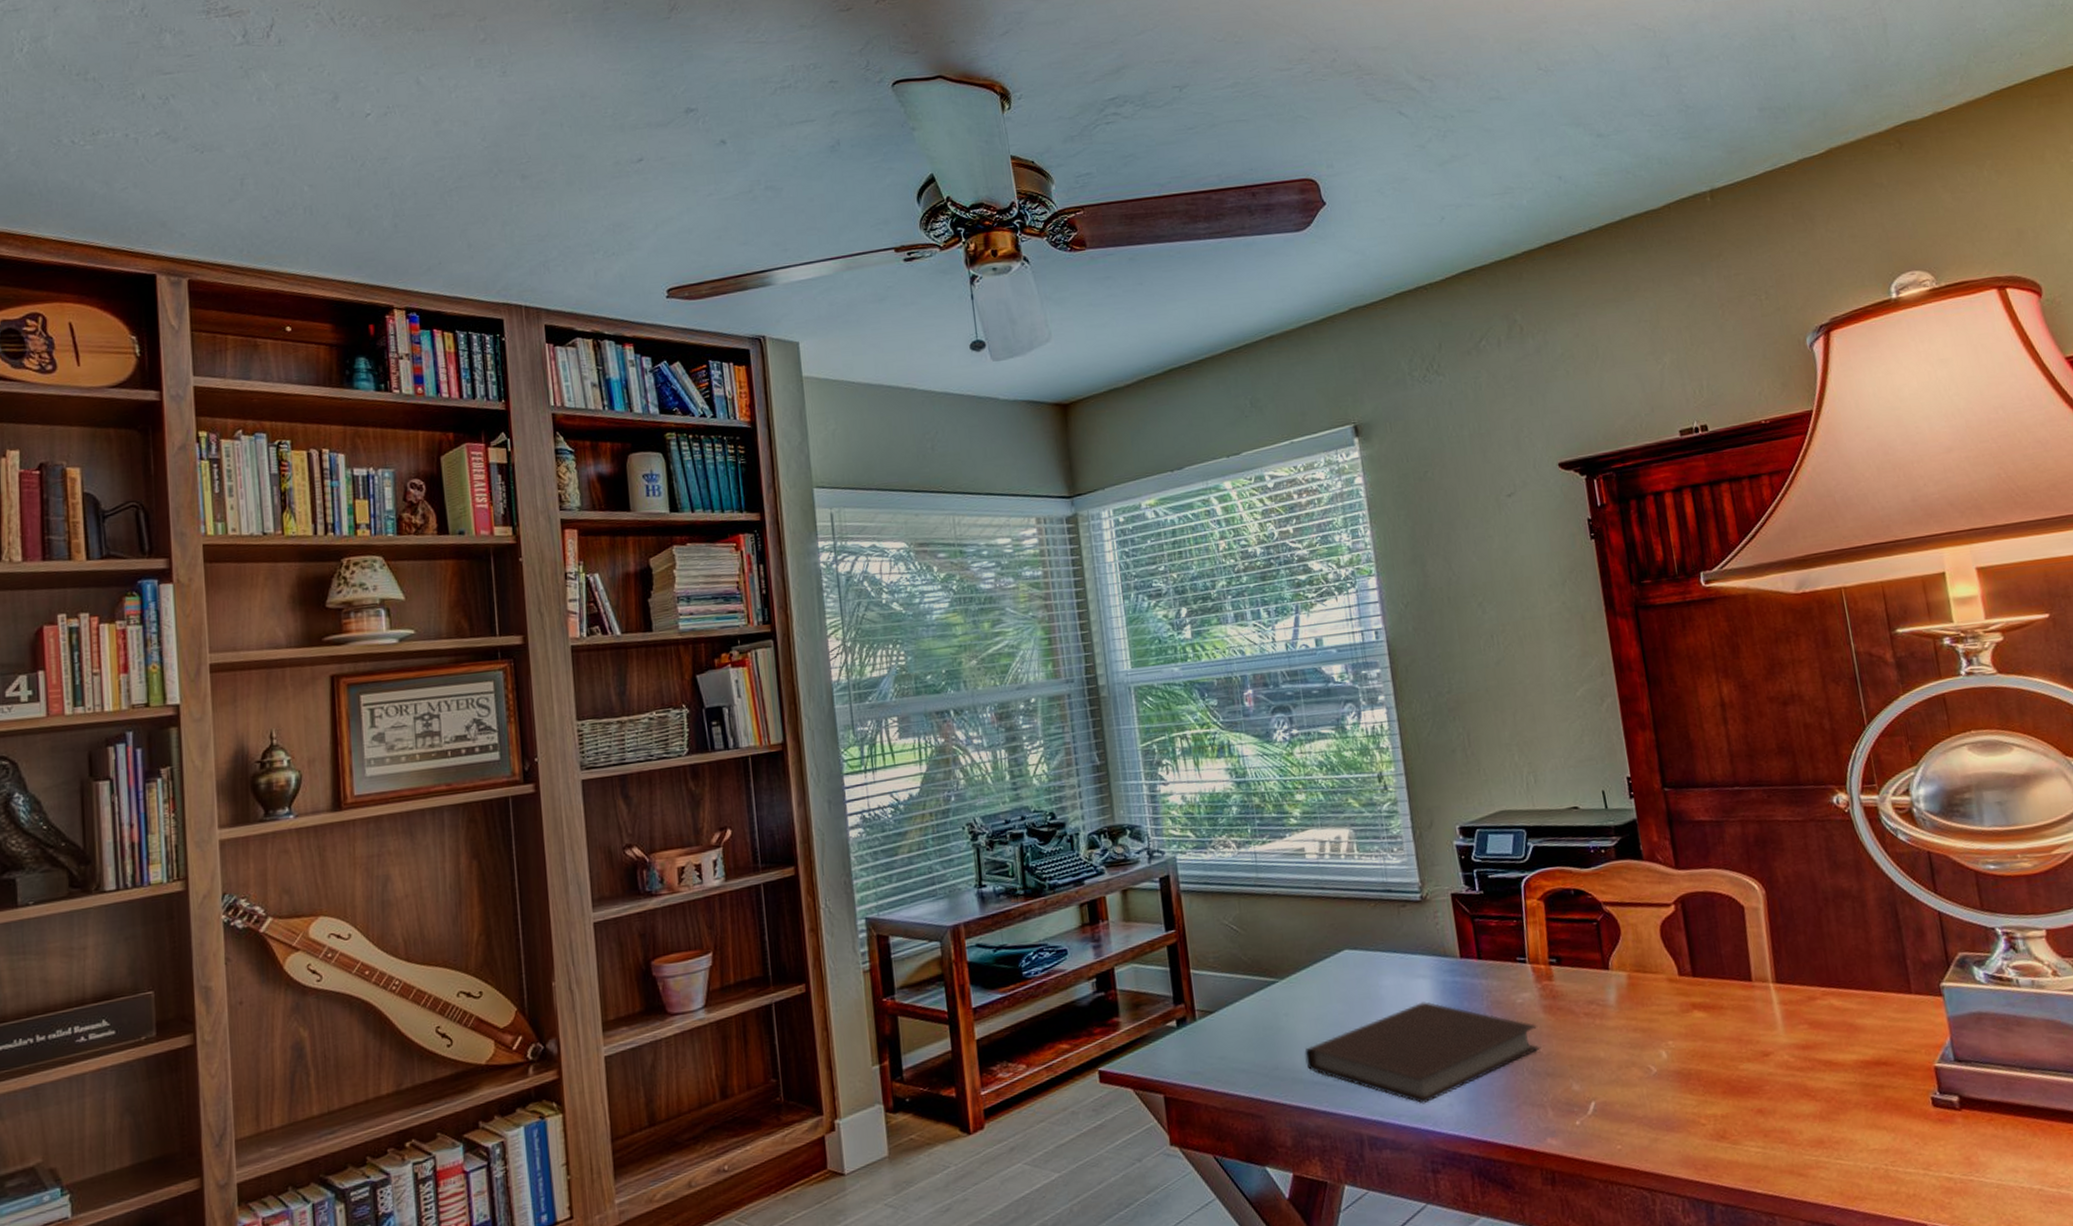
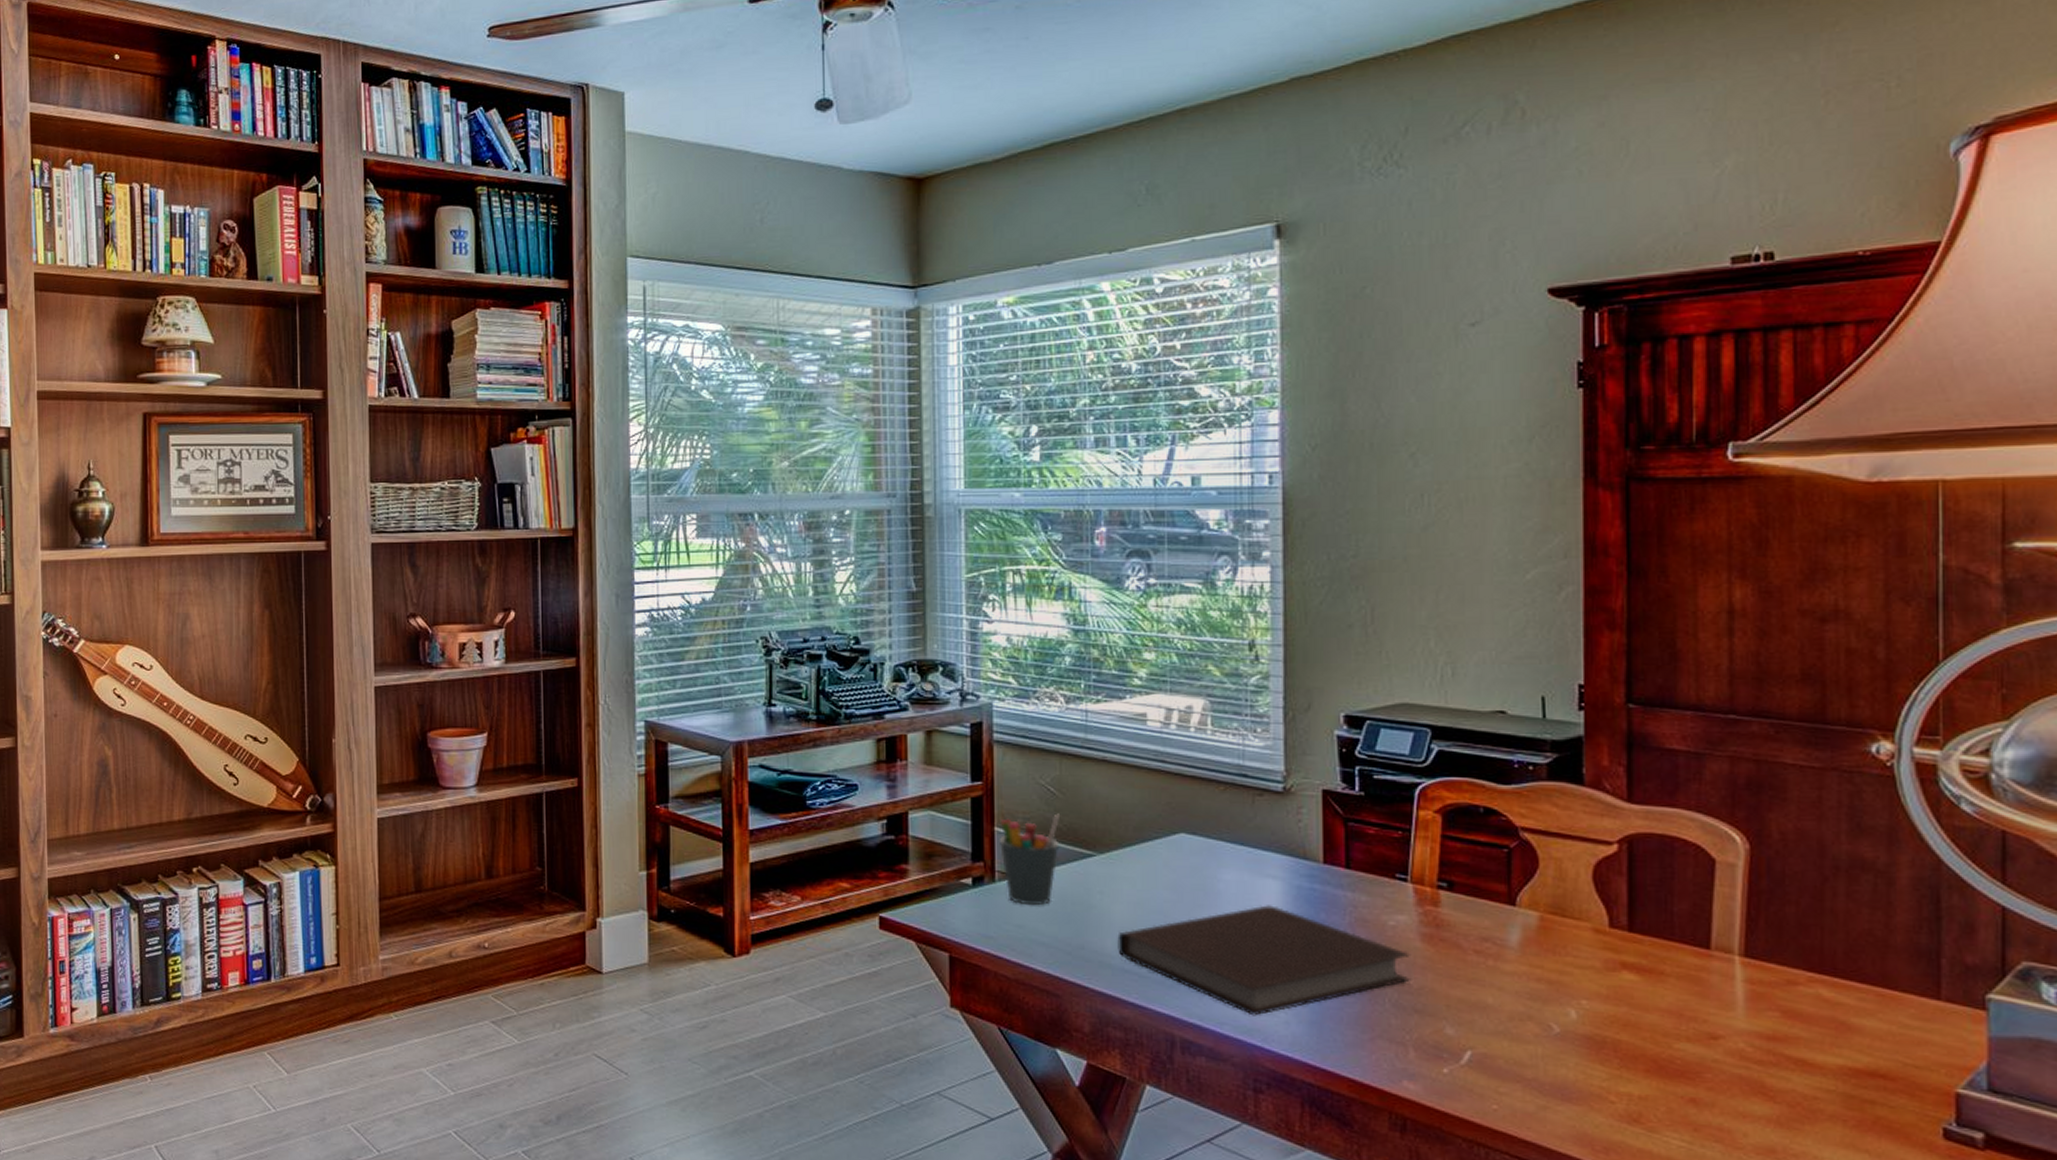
pen holder: none [1195,948,1247,1038] -> present [1000,813,1061,905]

